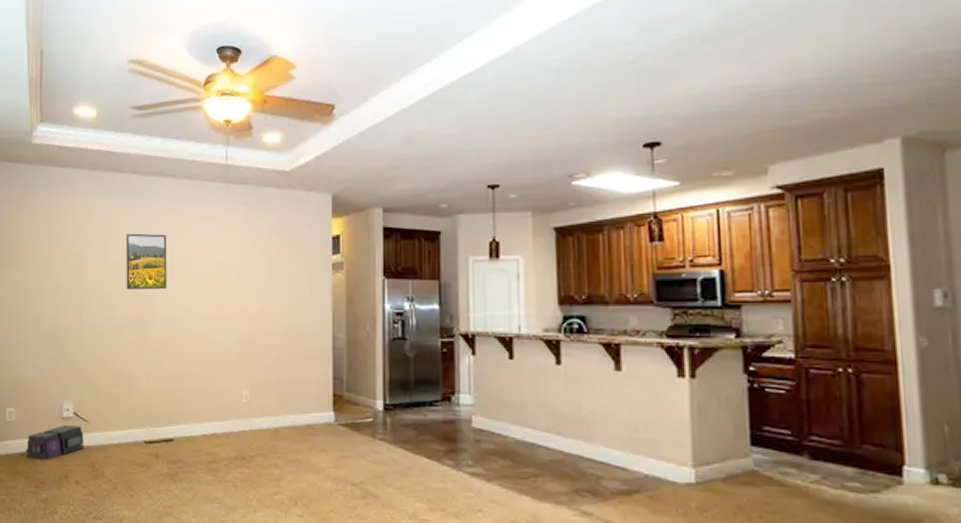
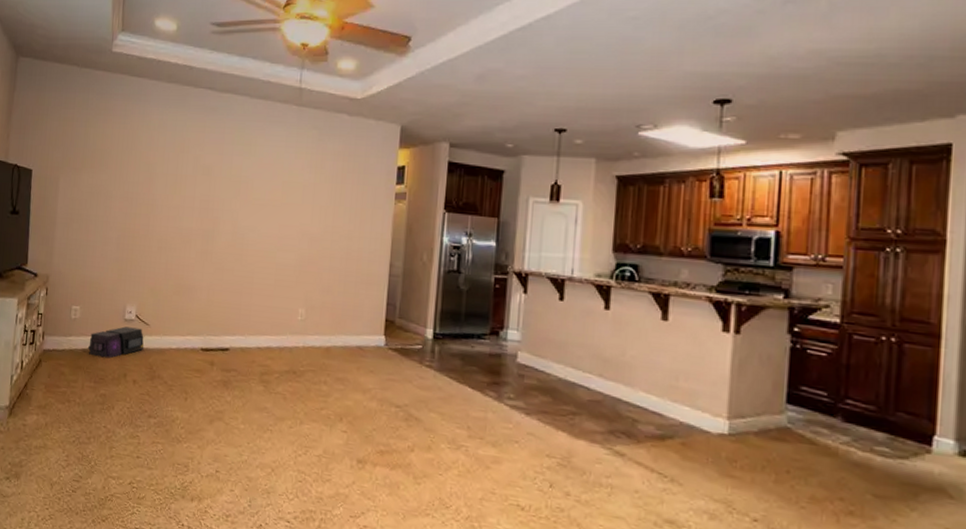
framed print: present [126,233,167,290] -> none [194,147,237,204]

